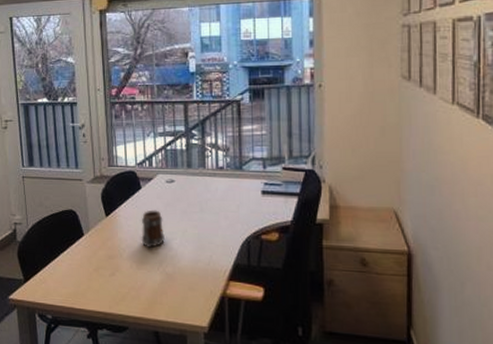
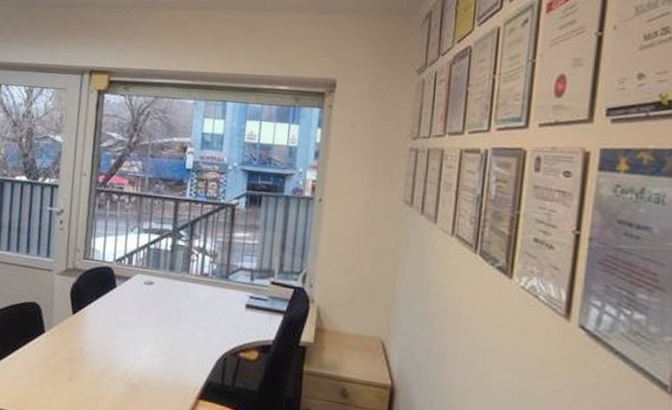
mug: present [141,210,165,248] -> none [108,312,136,354]

